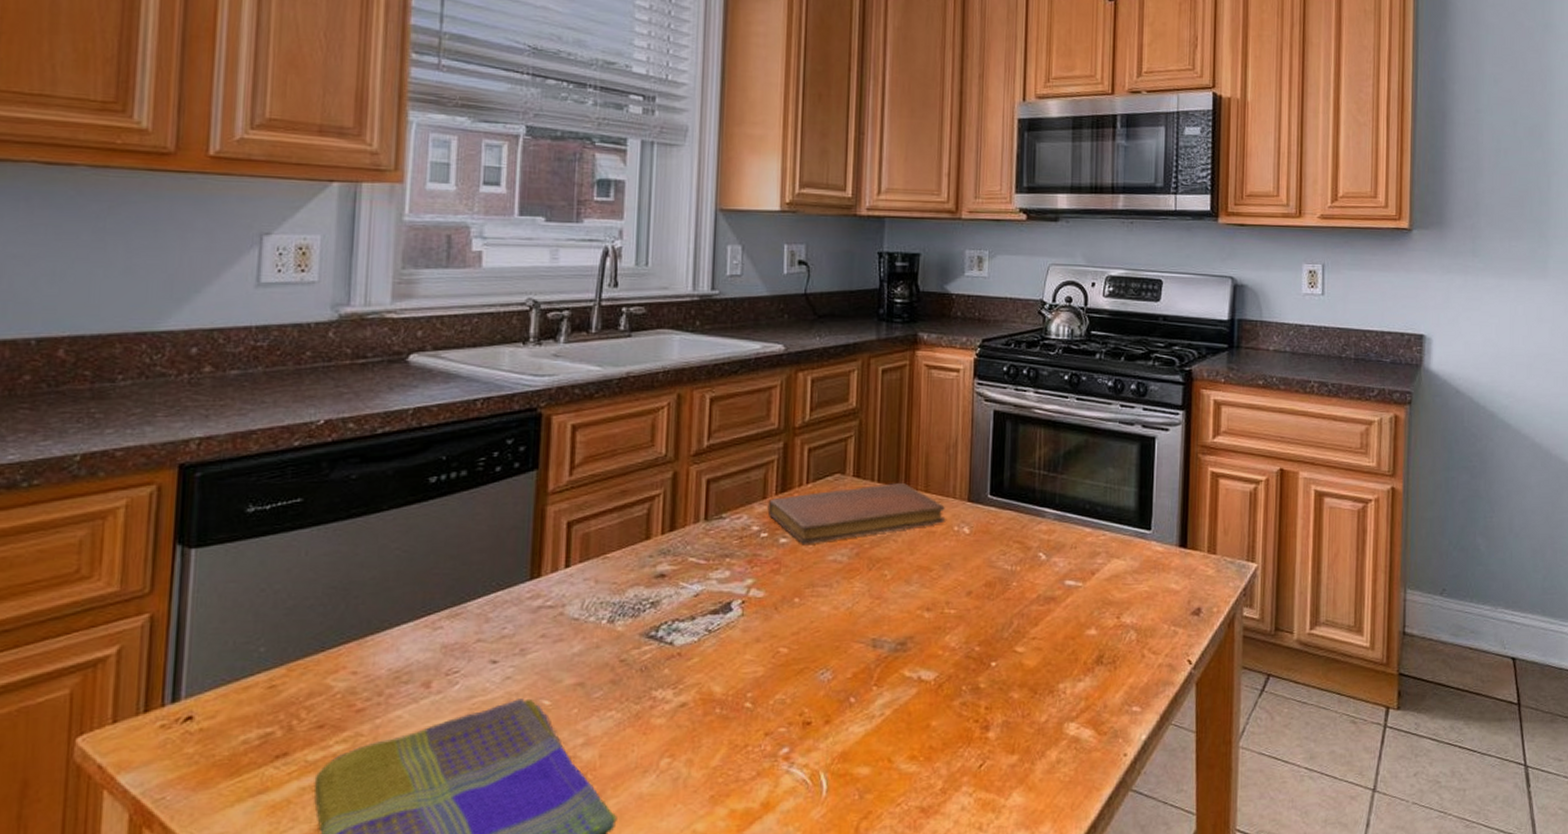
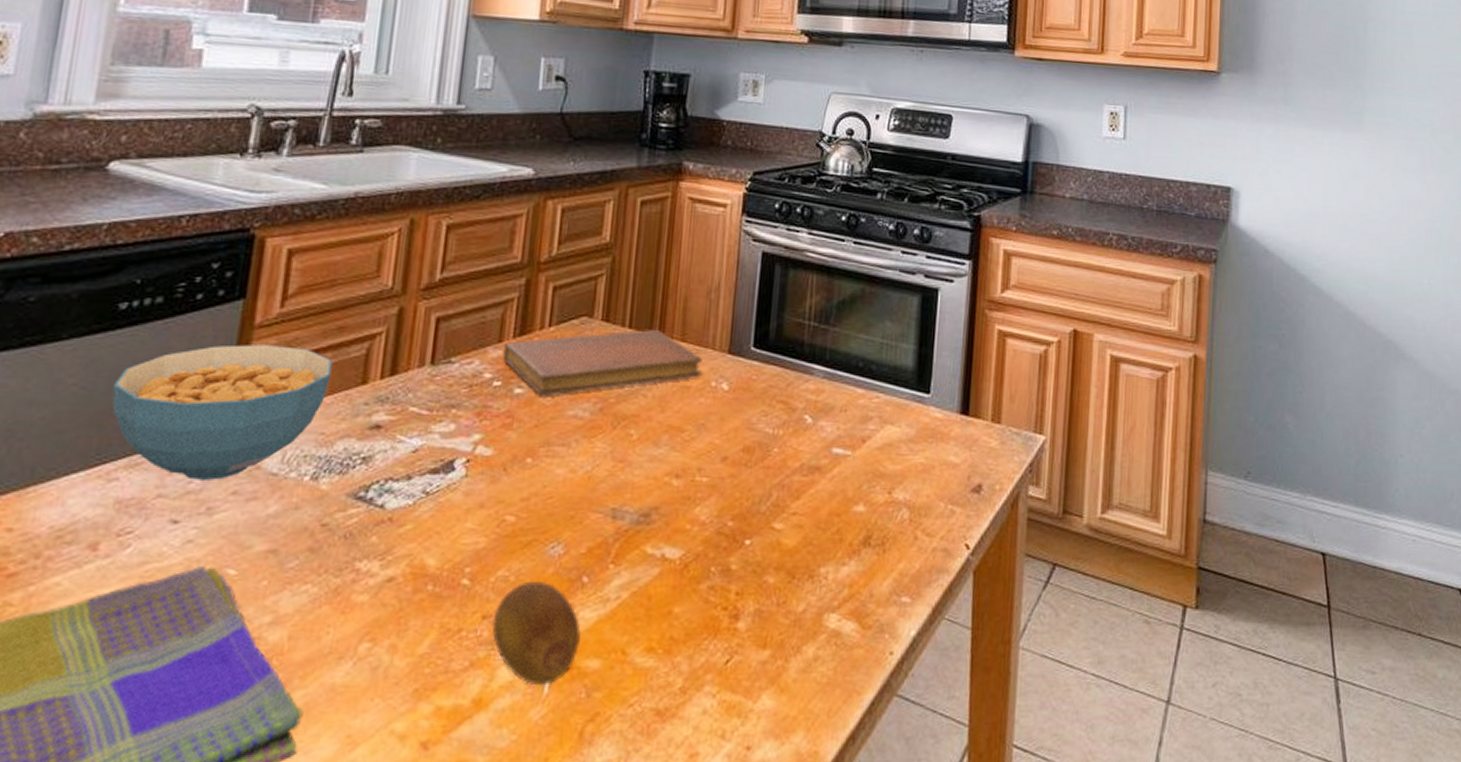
cereal bowl: none [430,507,619,626] -> present [112,343,333,480]
fruit: none [774,702,852,791] -> present [492,580,582,686]

